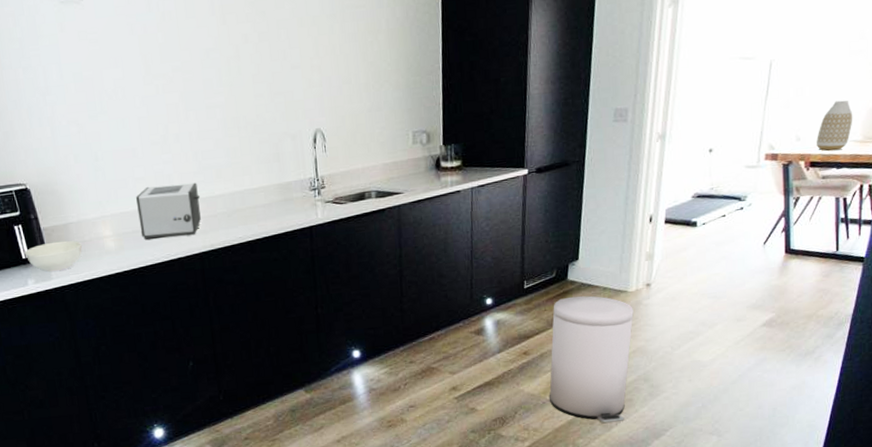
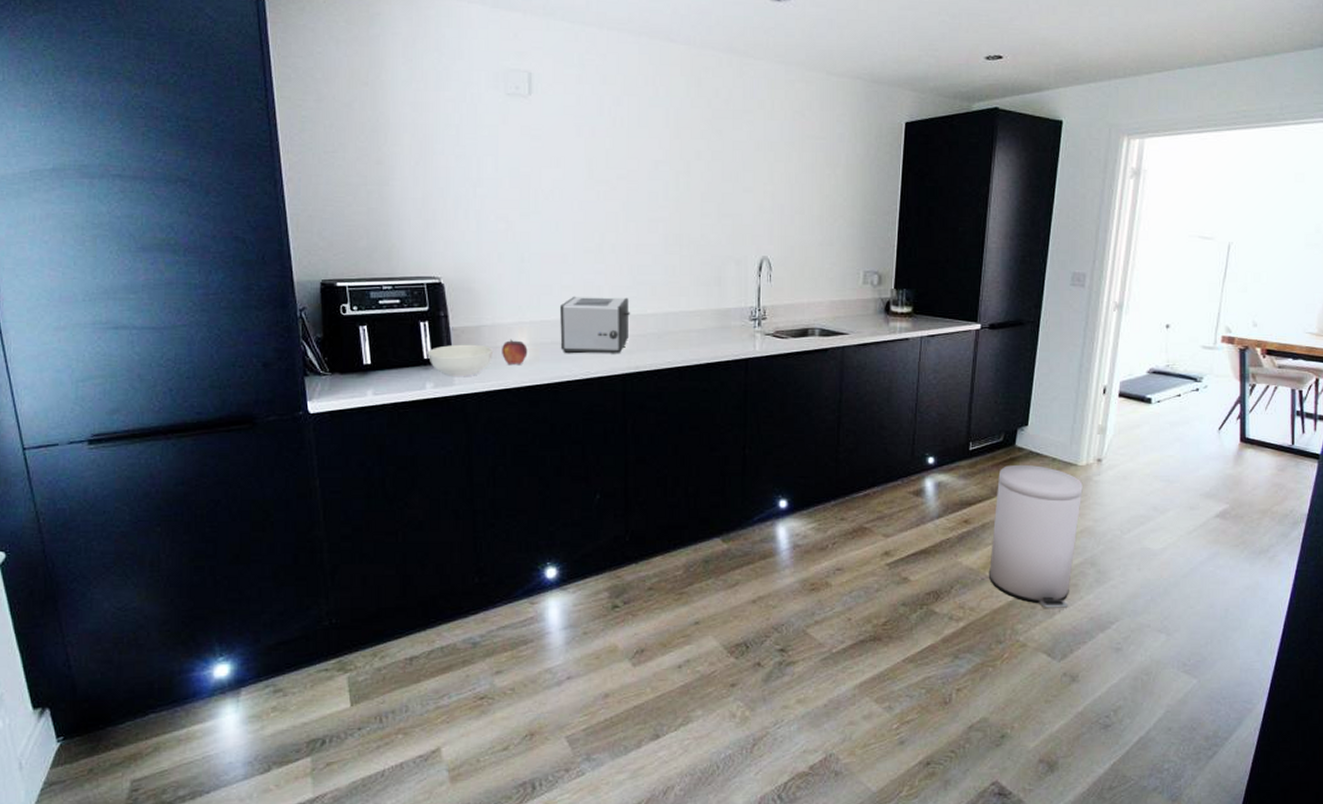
fruit: none [89,232,113,257] -> present [502,339,528,366]
vase: present [816,100,853,151] -> none [1273,291,1309,341]

